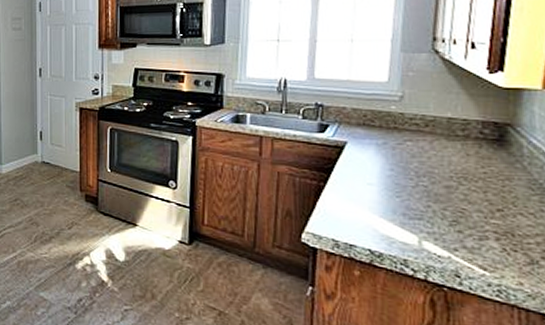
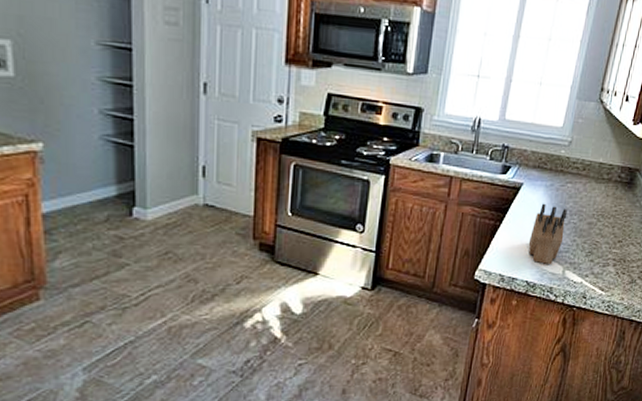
knife block: none [364,163,413,234] -> present [528,203,568,265]

